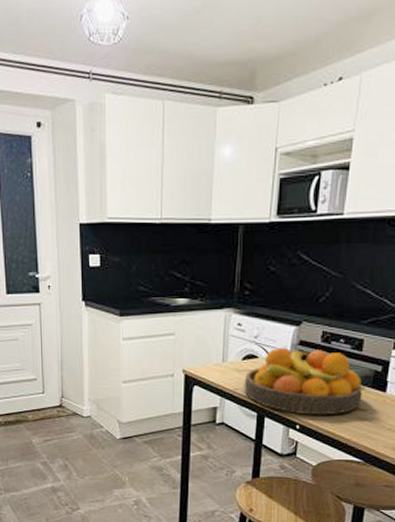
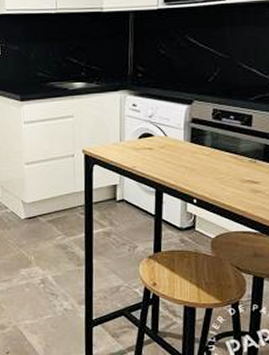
fruit bowl: present [244,347,363,415] -> none [141,125,254,189]

